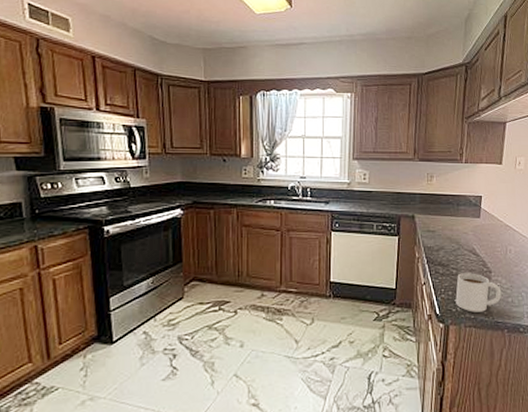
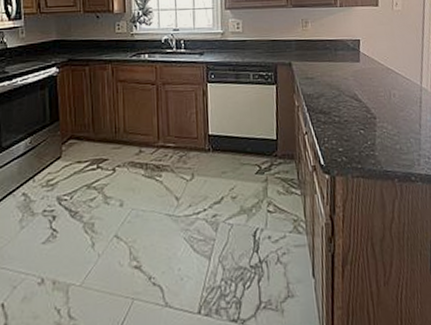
mug: present [455,273,502,312] -> none [340,119,389,162]

